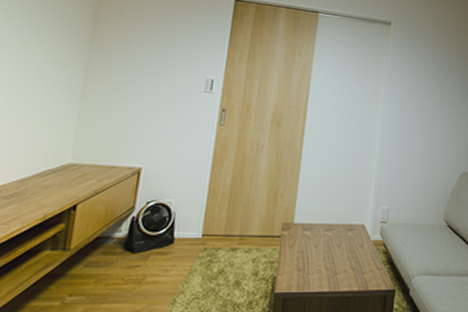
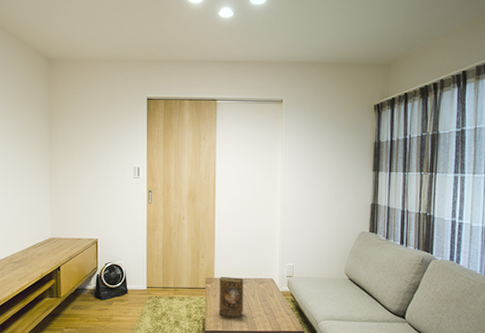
book: none [294,221,330,274] -> present [219,276,244,317]

